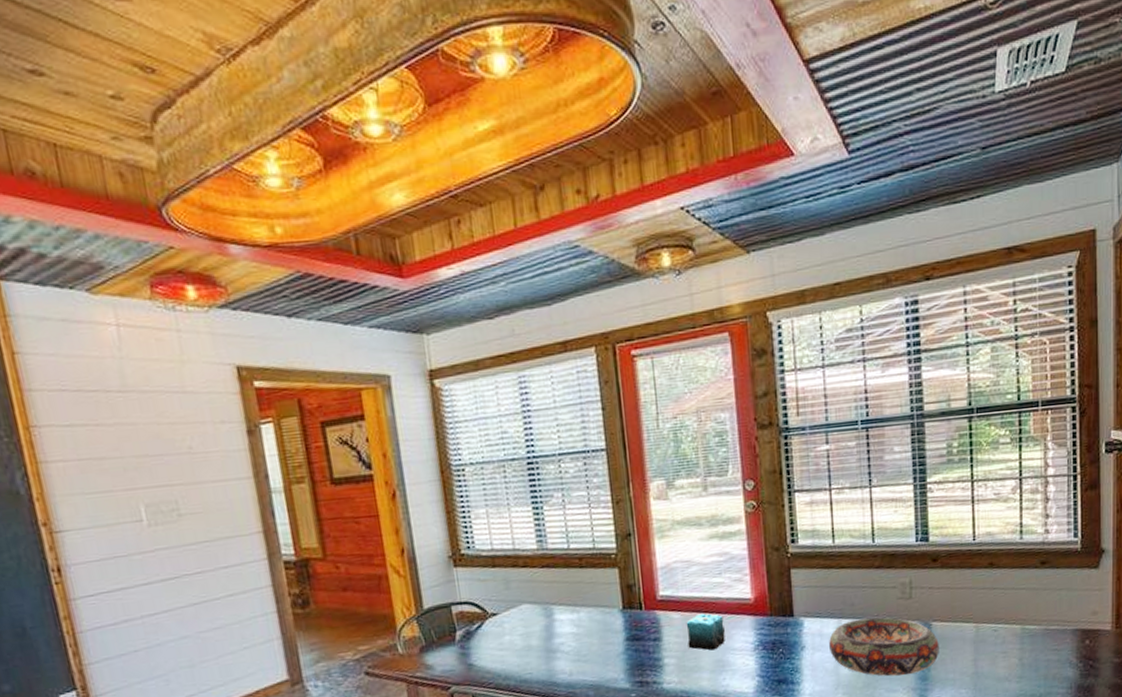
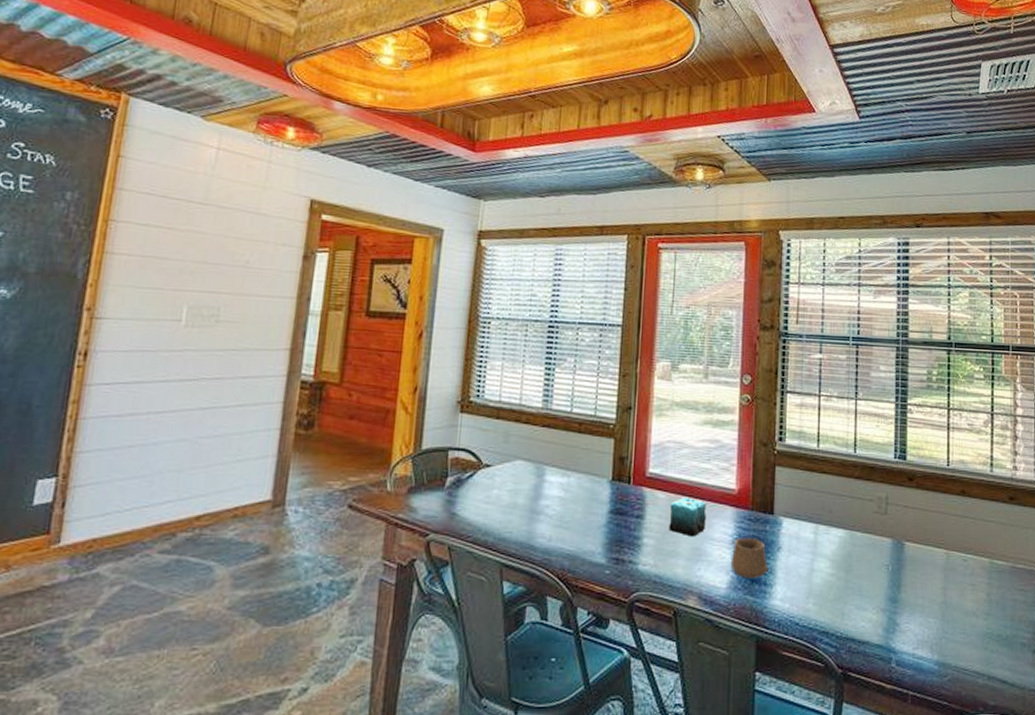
cup: none [755,641,795,681] -> present [730,537,769,579]
decorative bowl: present [829,617,939,676] -> none [805,527,910,593]

